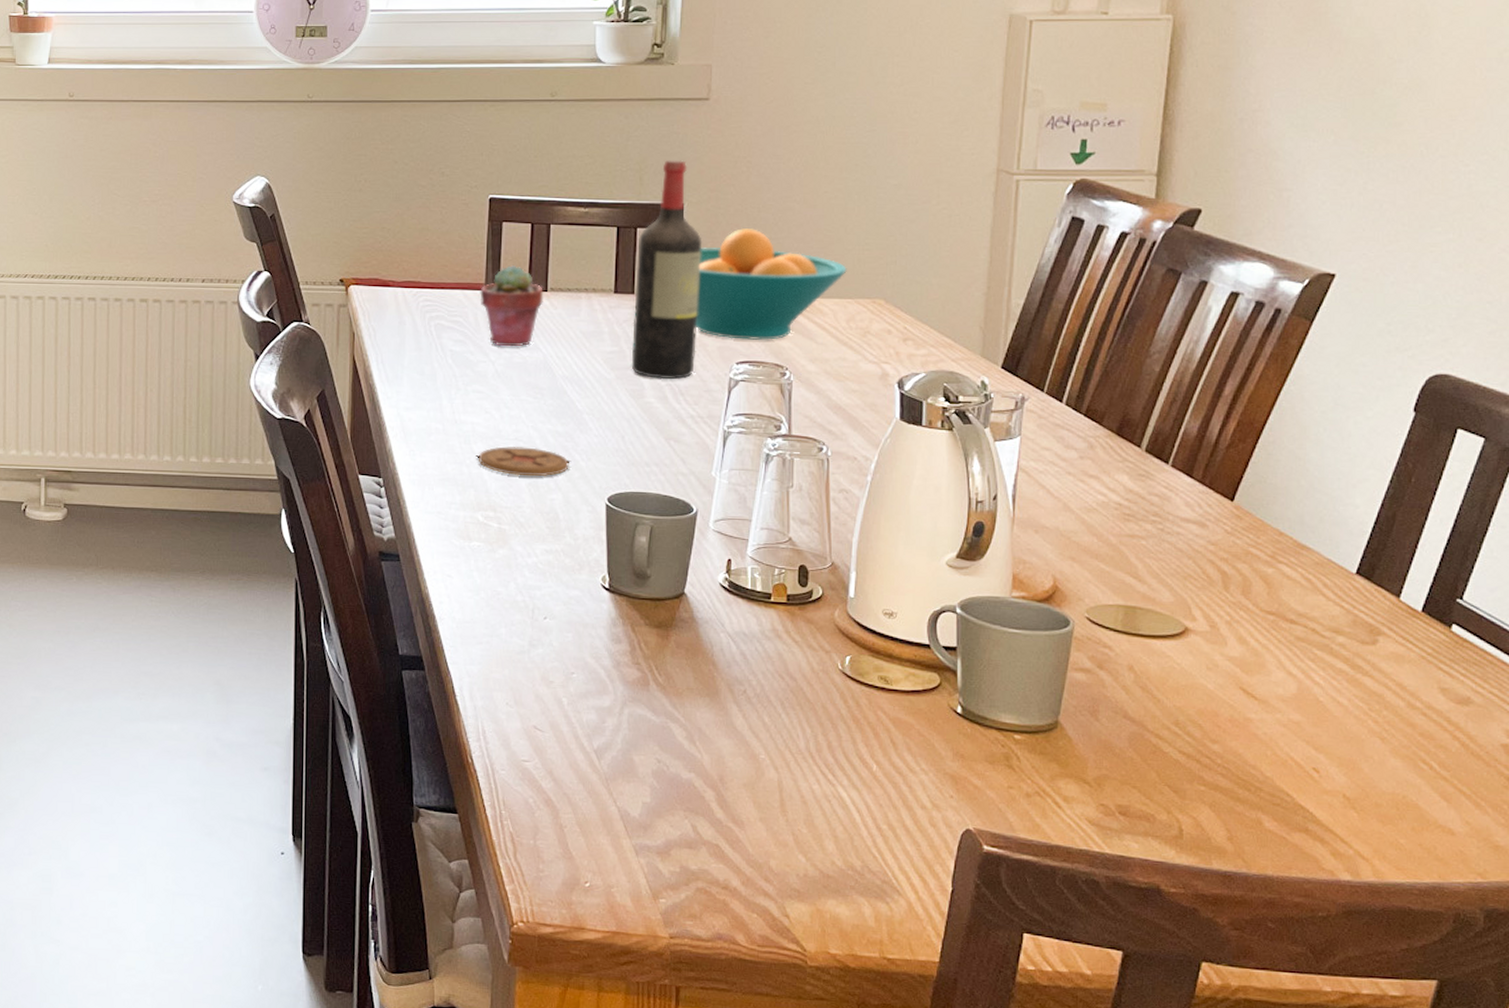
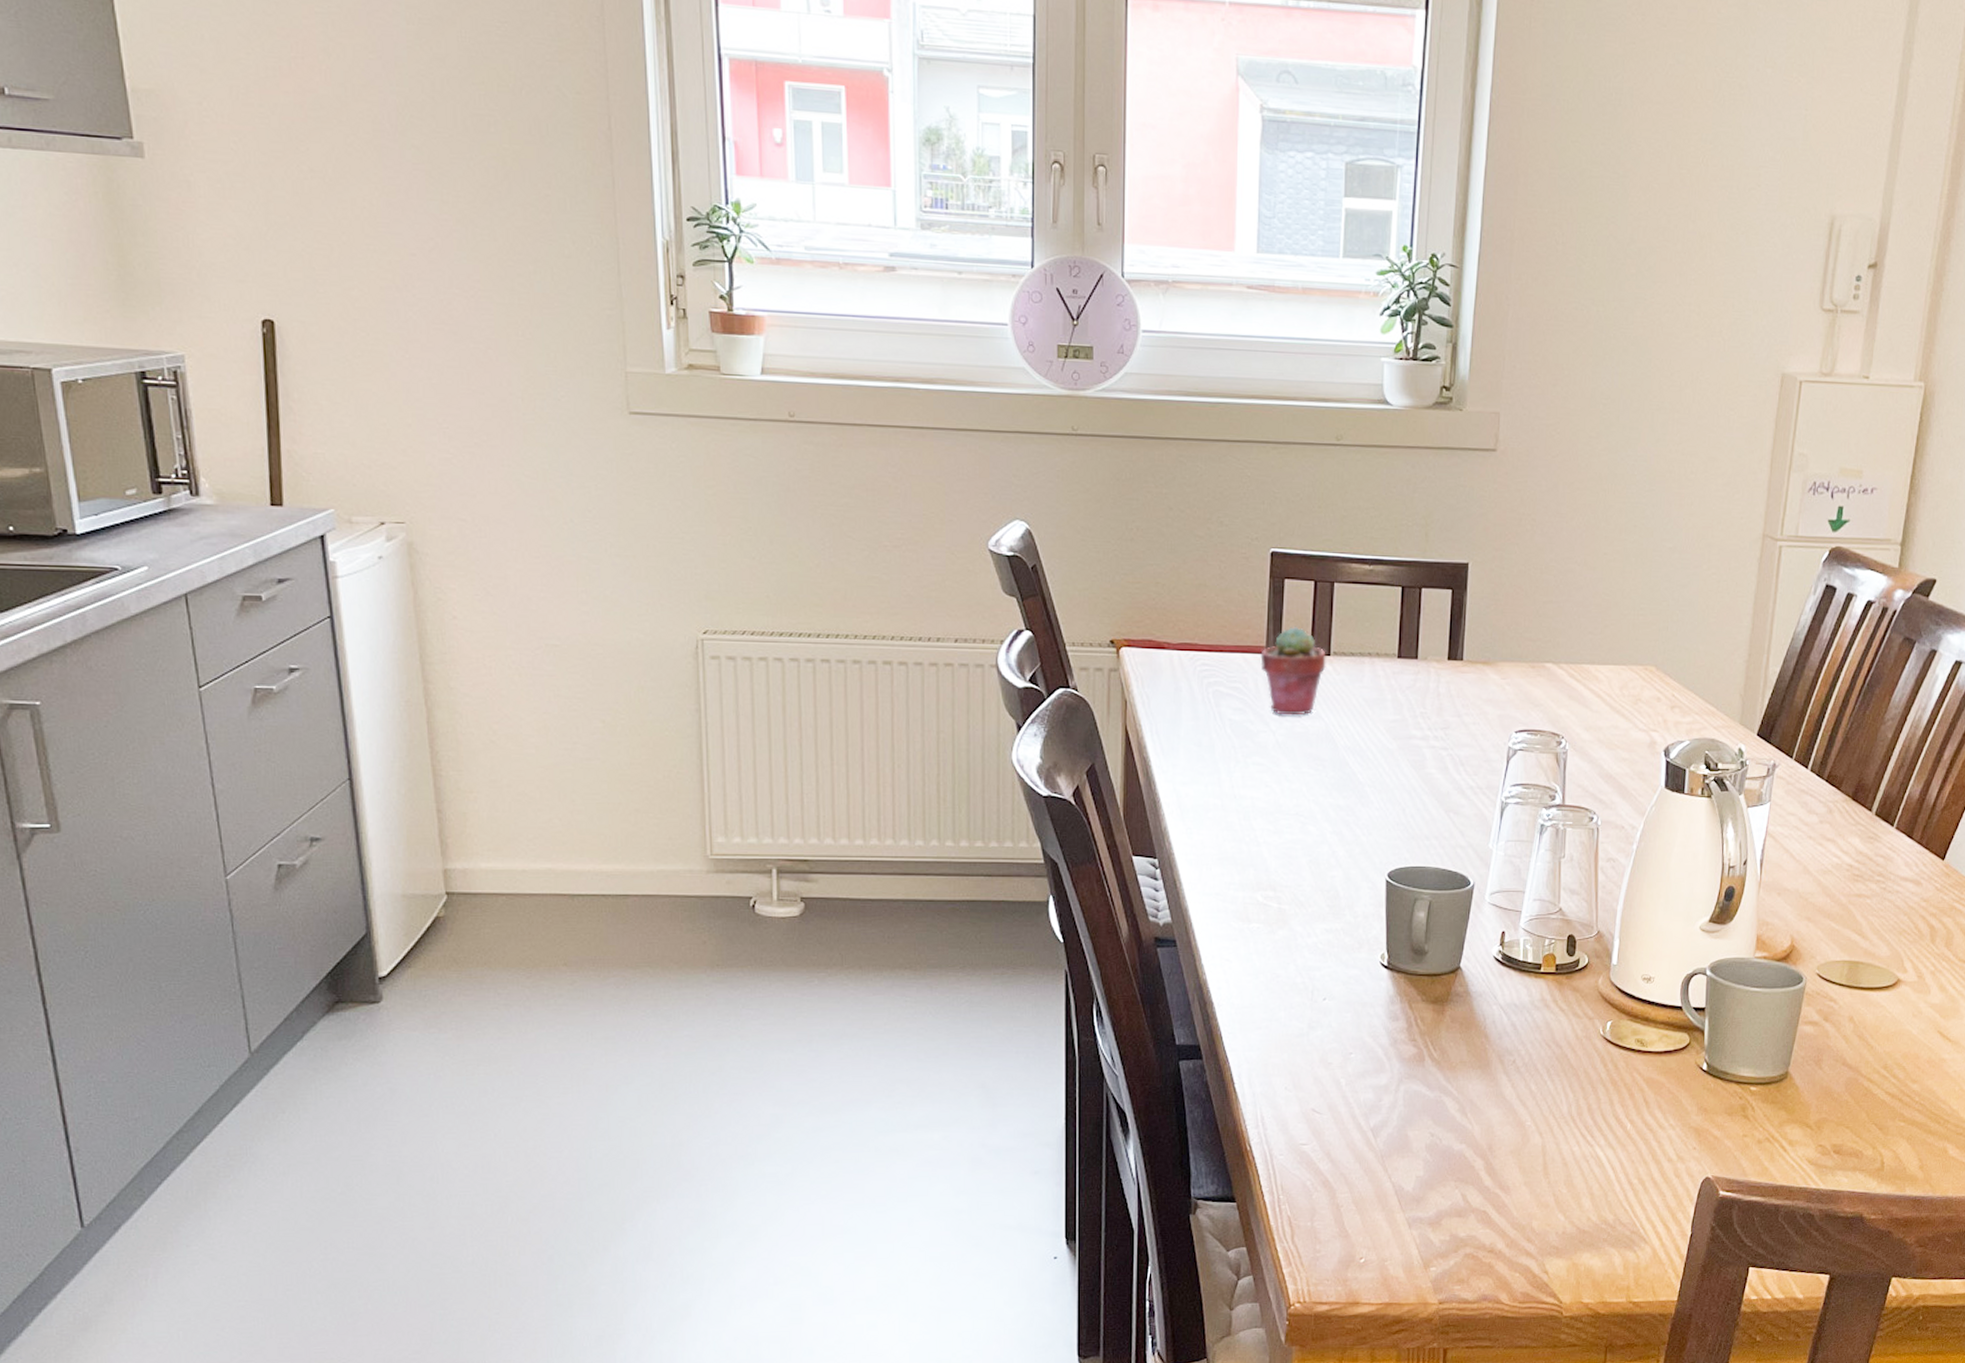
coaster: present [479,446,569,477] -> none [1259,822,1350,853]
wine bottle: present [631,159,702,380] -> none [1413,514,1486,749]
fruit bowl: present [695,228,847,340] -> none [1477,591,1622,708]

